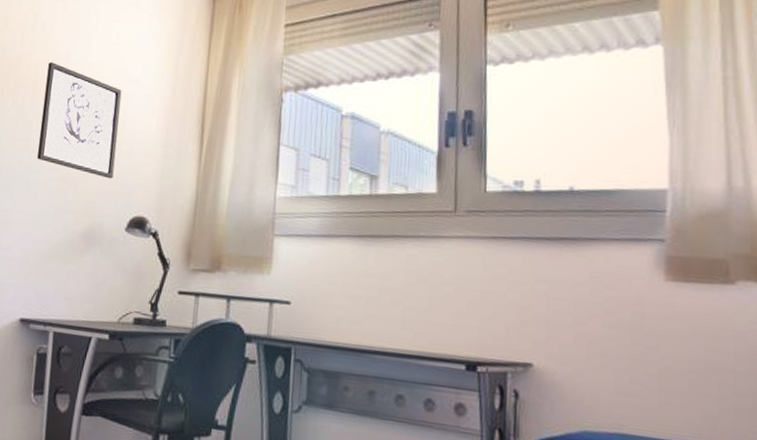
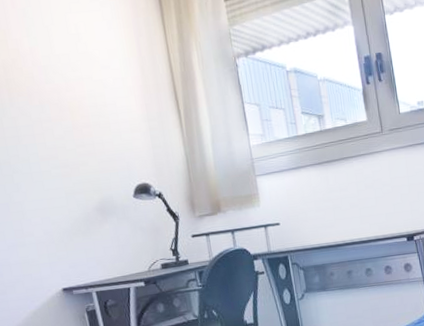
wall art: present [37,62,122,179] -> none [15,60,110,157]

